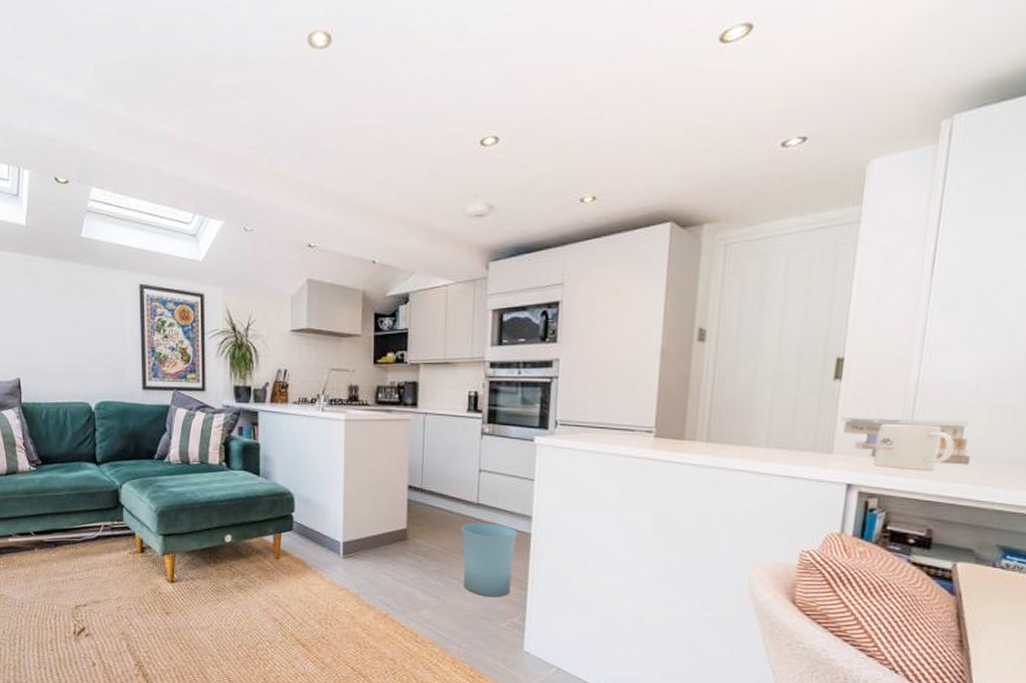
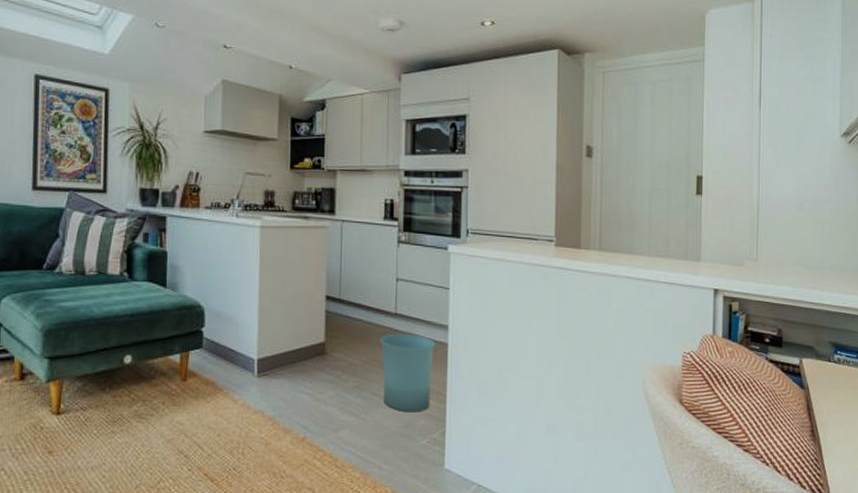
books: present [841,417,970,465] -> none [705,228,802,272]
mug: present [873,423,955,470] -> none [732,234,790,276]

